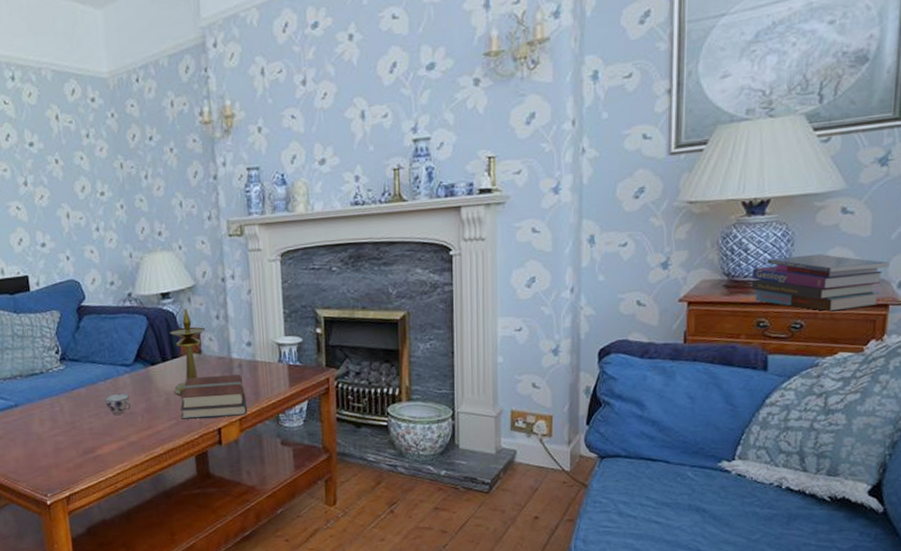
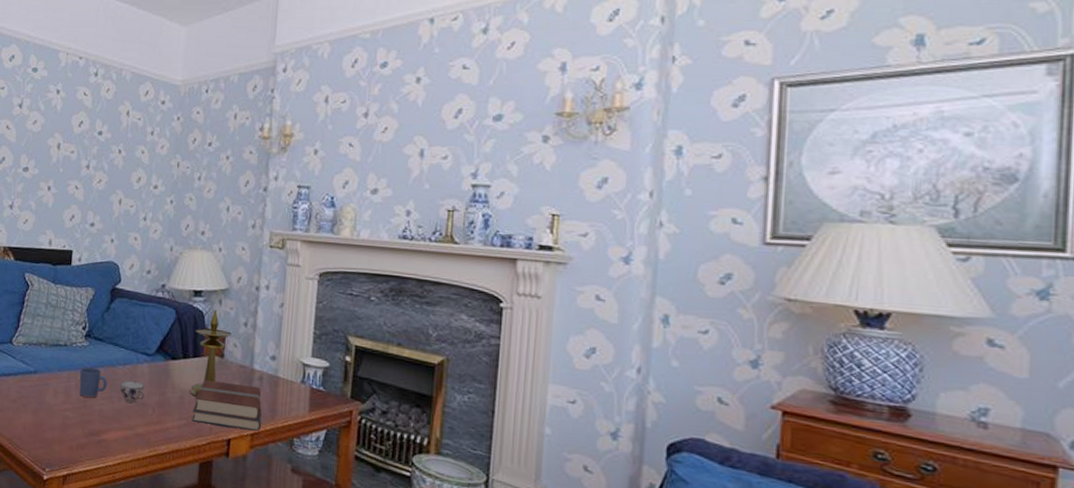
mug: none [62,389,92,419] -> present [79,367,107,398]
books: present [751,253,890,312] -> none [866,381,1057,465]

